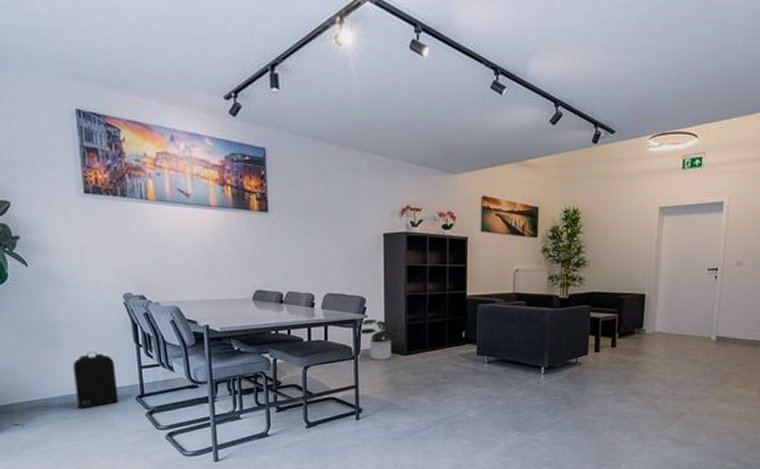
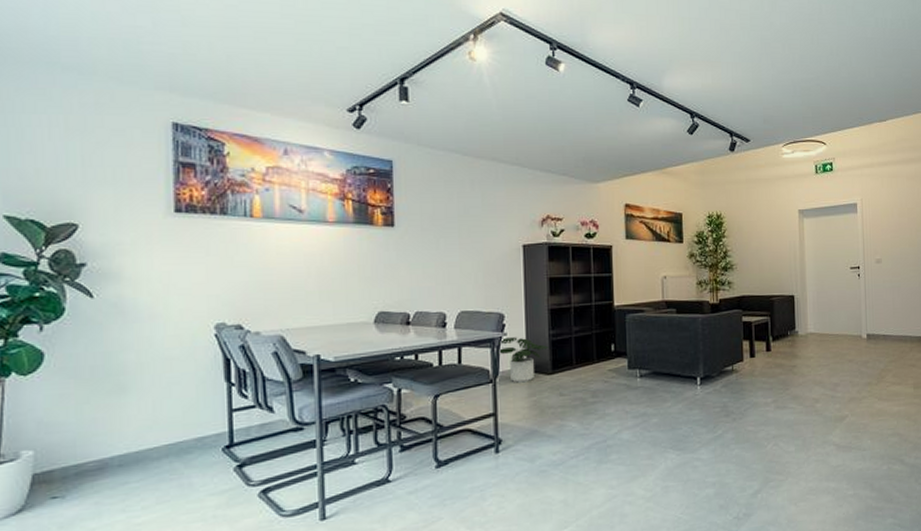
backpack: present [72,352,119,409] -> none [141,395,200,469]

